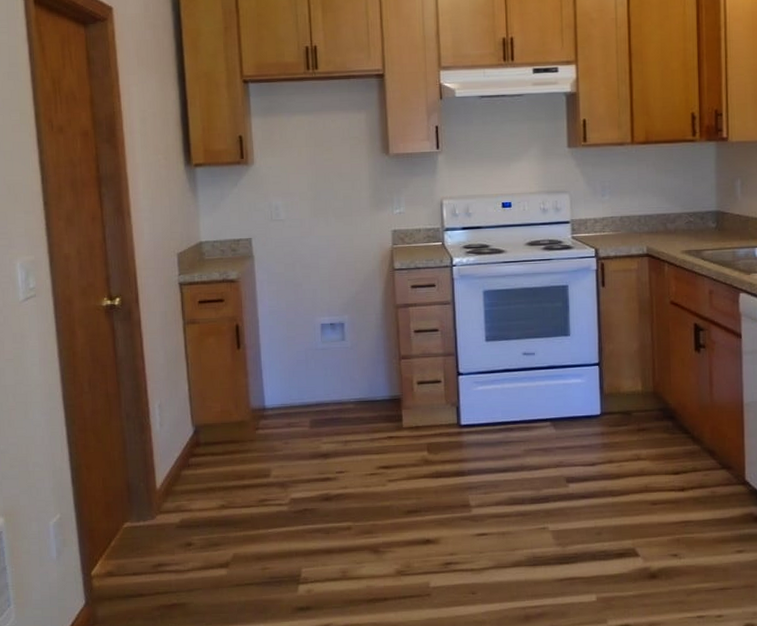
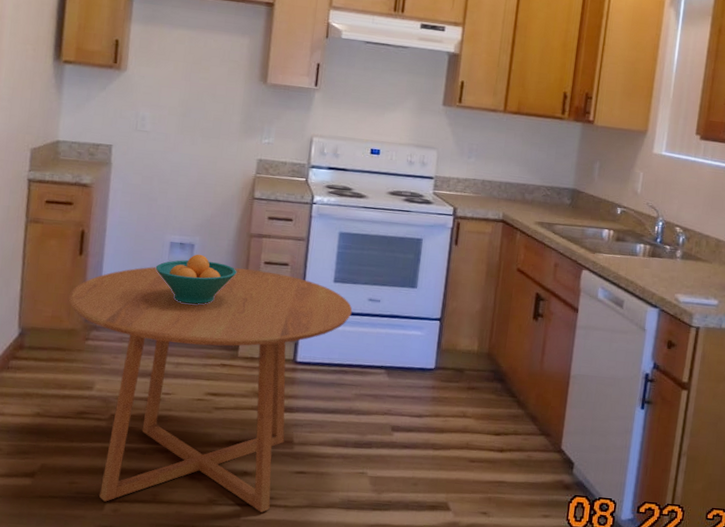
dining table: none [234,340,509,584] -> present [68,267,353,513]
fruit bowl: none [310,332,389,382] -> present [155,254,237,305]

